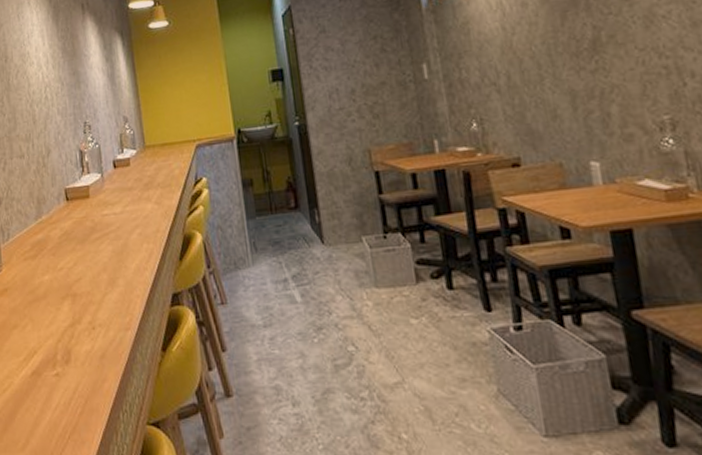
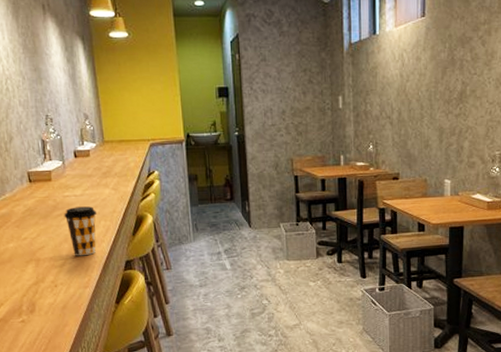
coffee cup: none [102,226,139,289] -> present [64,206,98,256]

